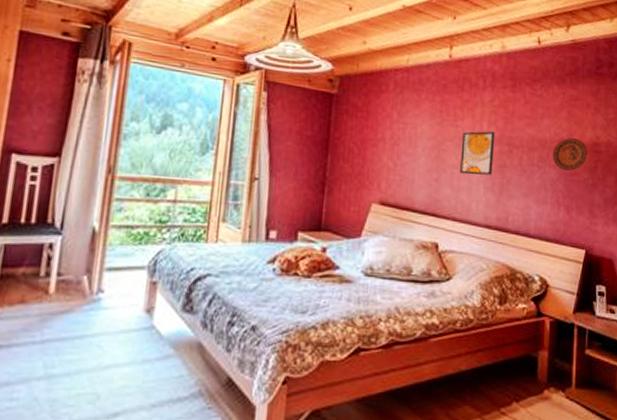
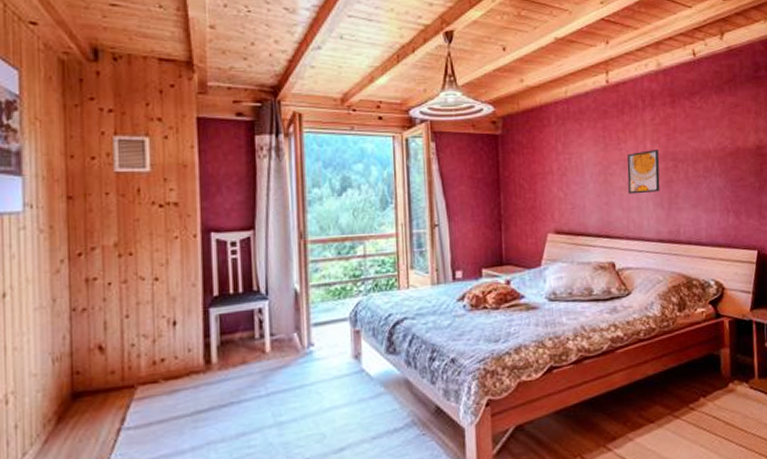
decorative plate: present [552,138,588,172] -> none [717,145,753,178]

